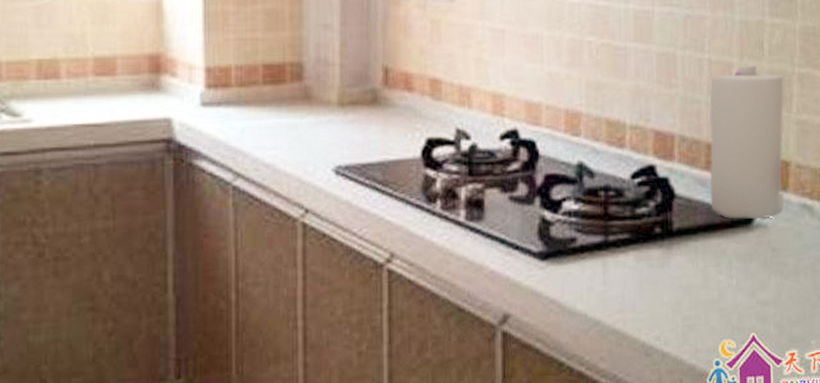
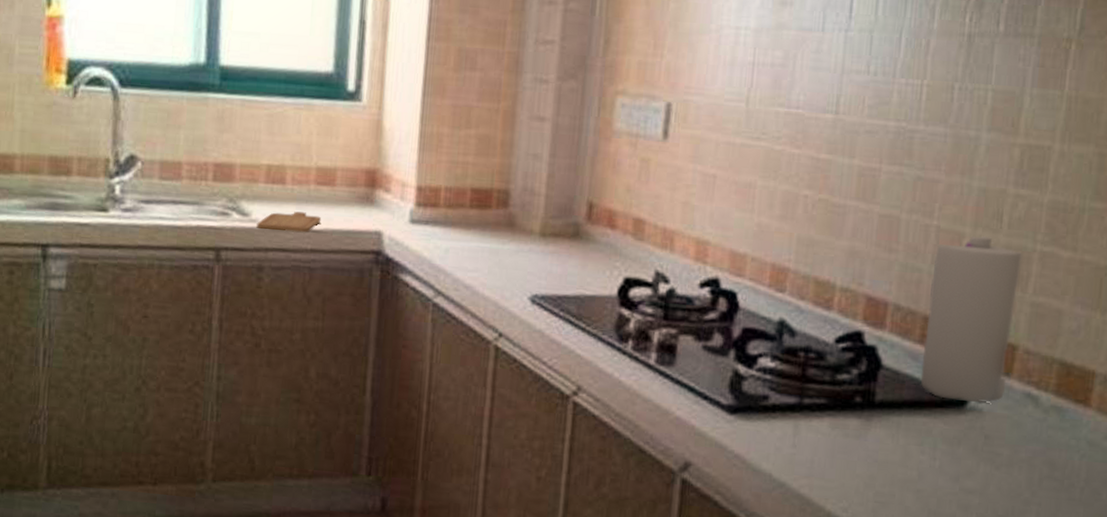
chopping board: none [30,106,104,130] -> present [256,211,322,233]

